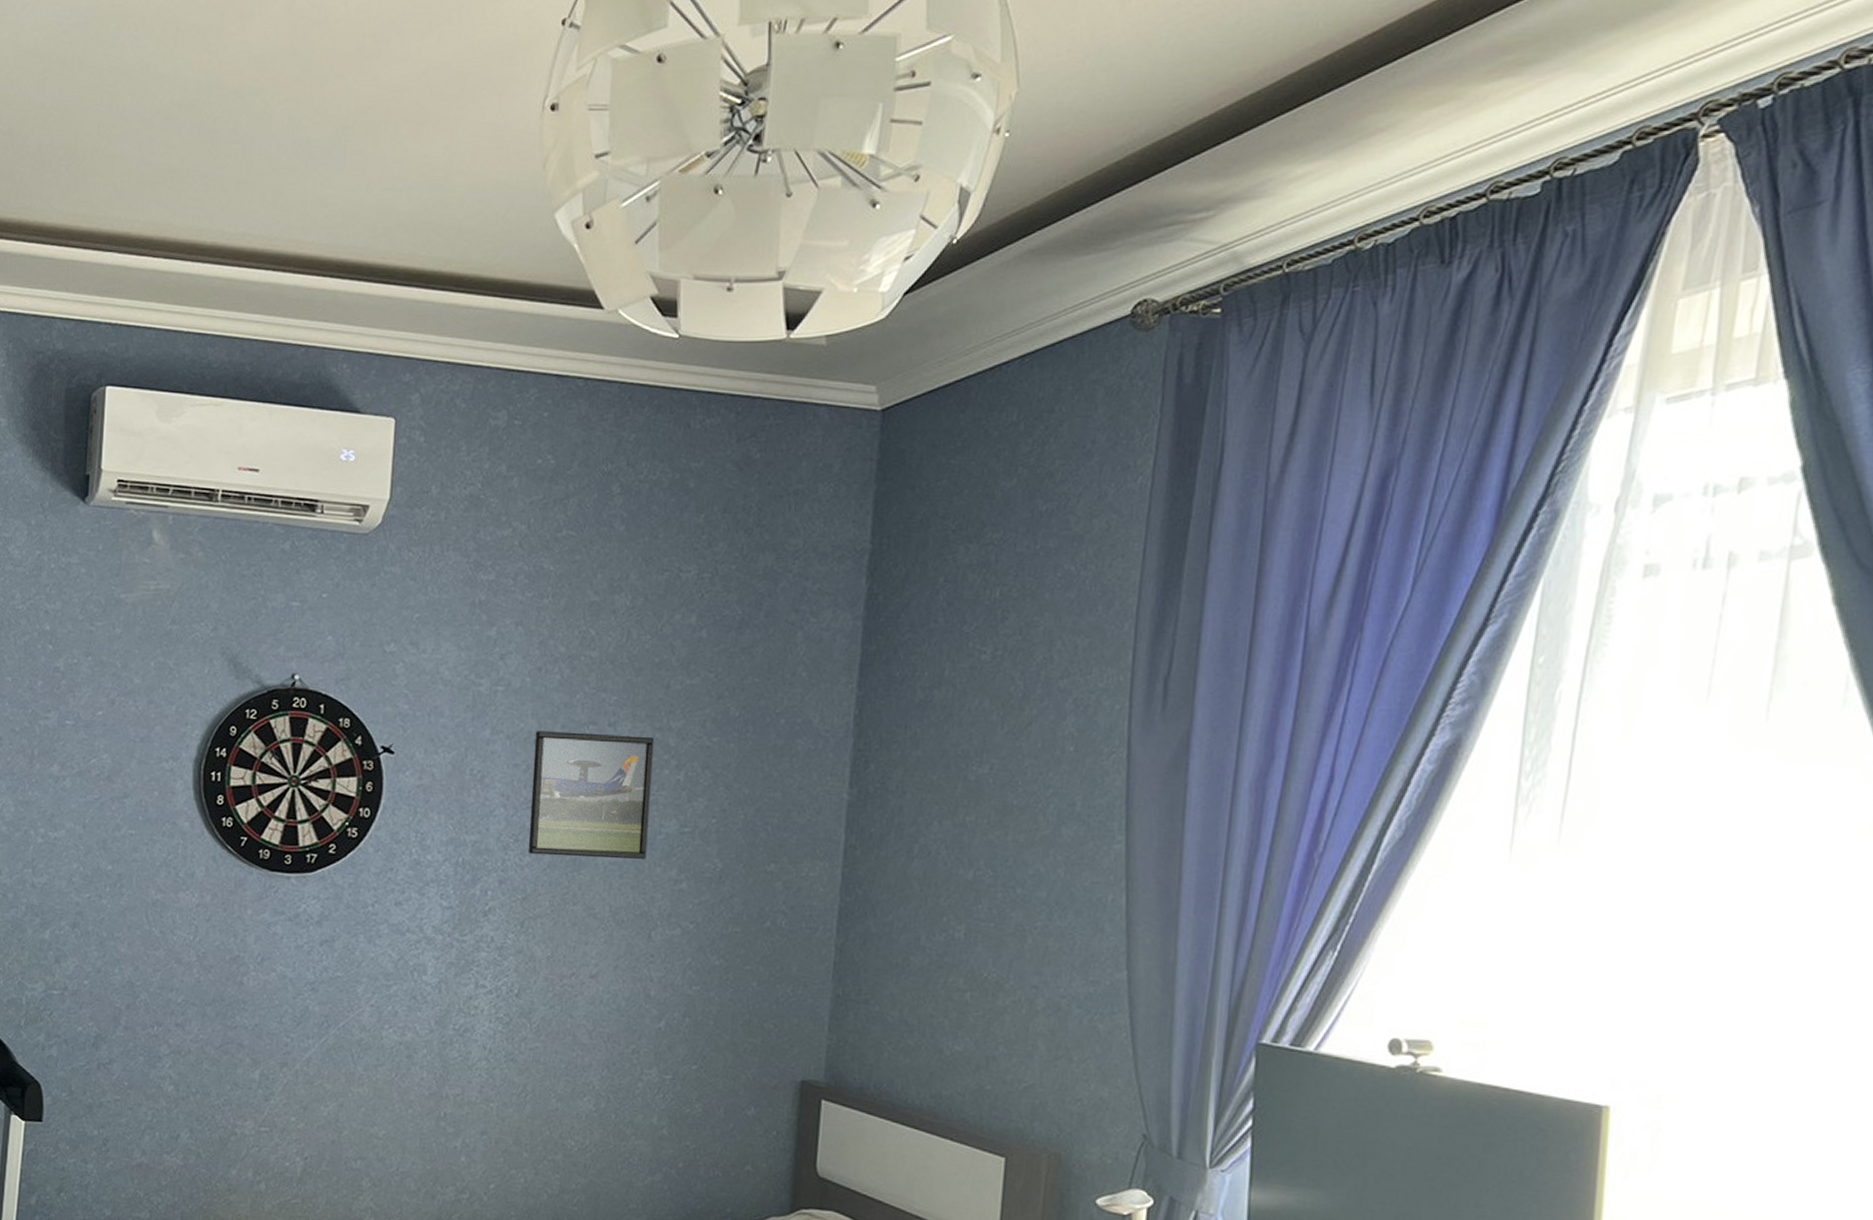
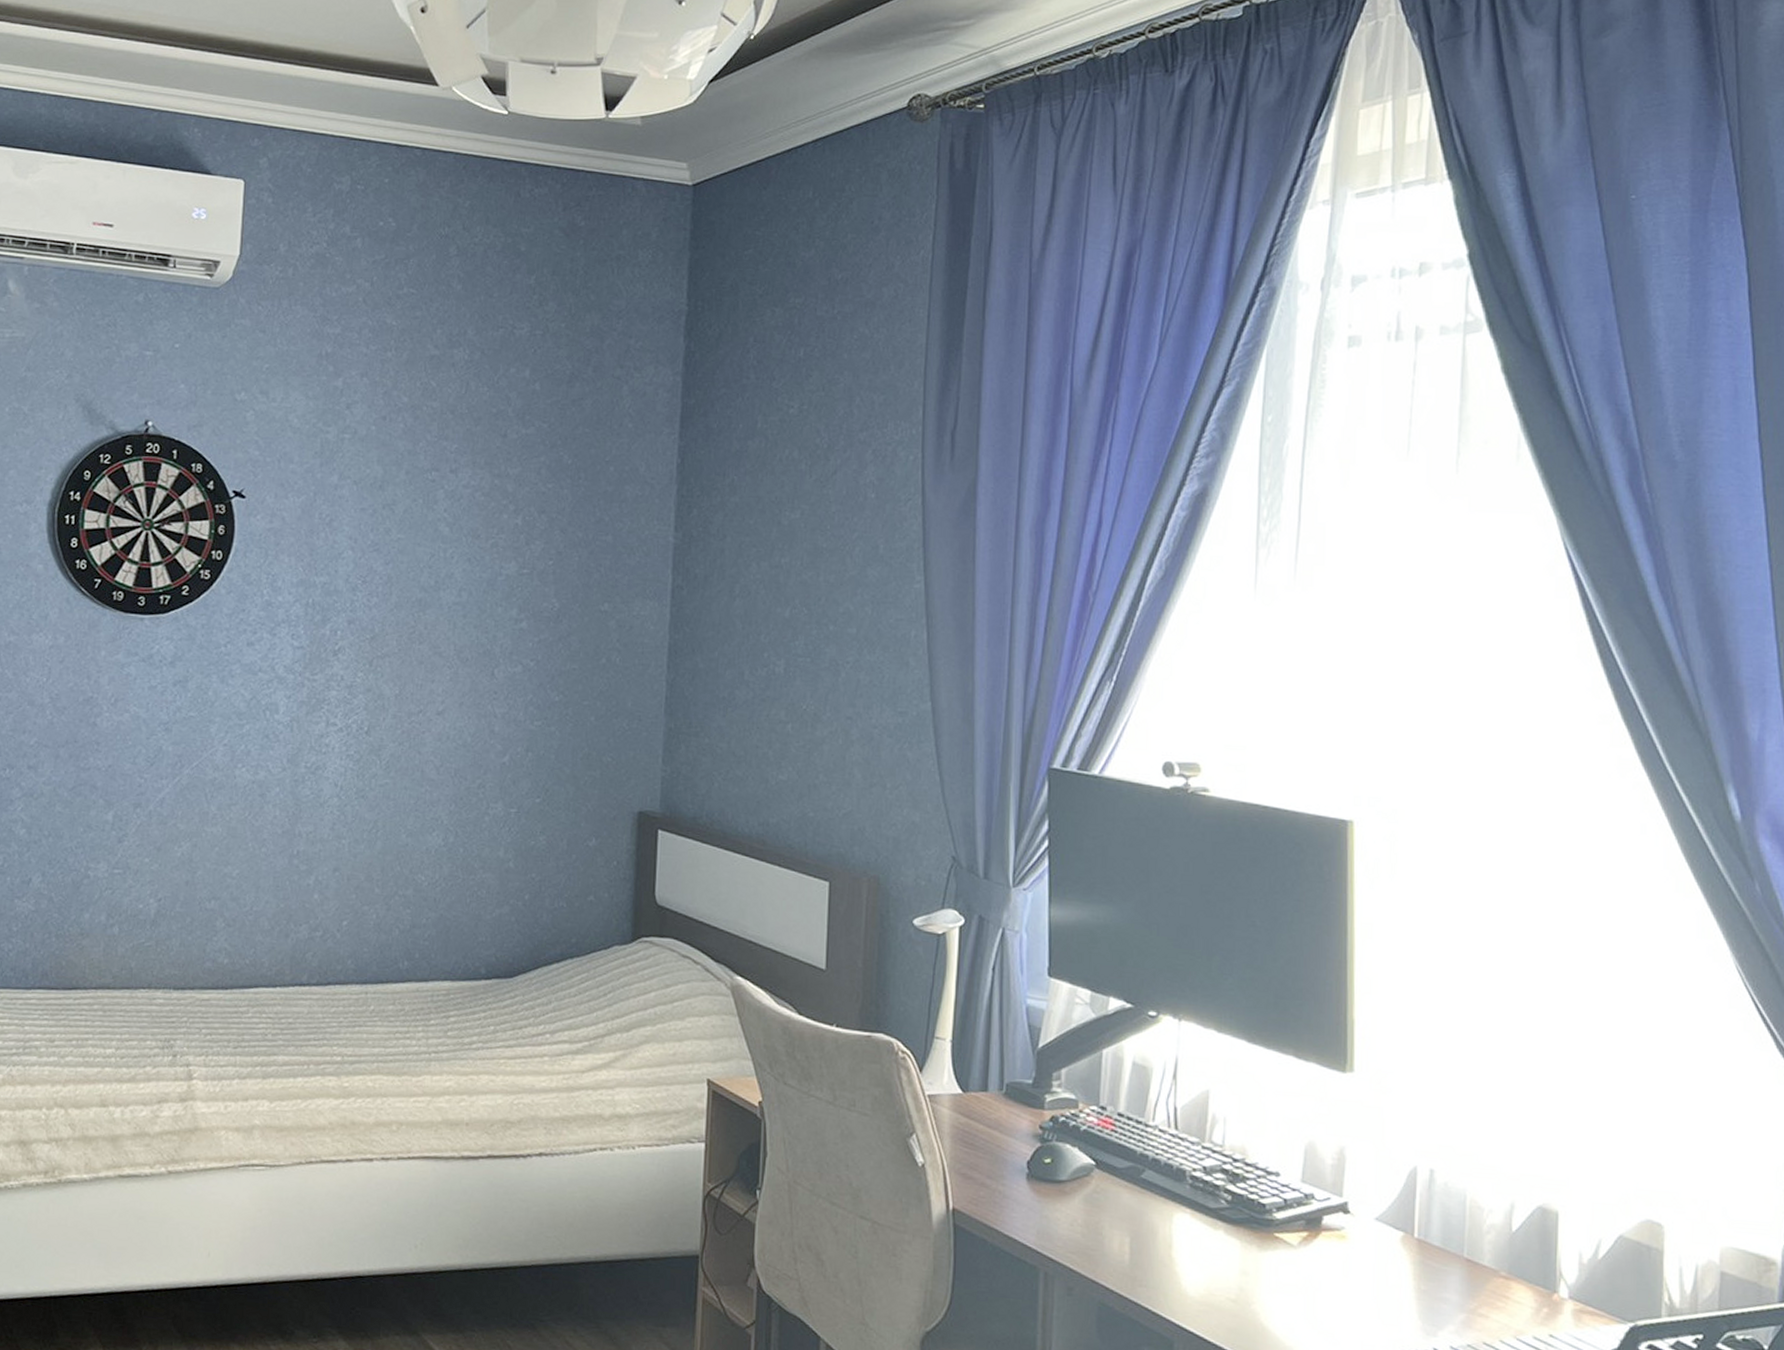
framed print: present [528,731,655,859] -> none [375,477,493,599]

